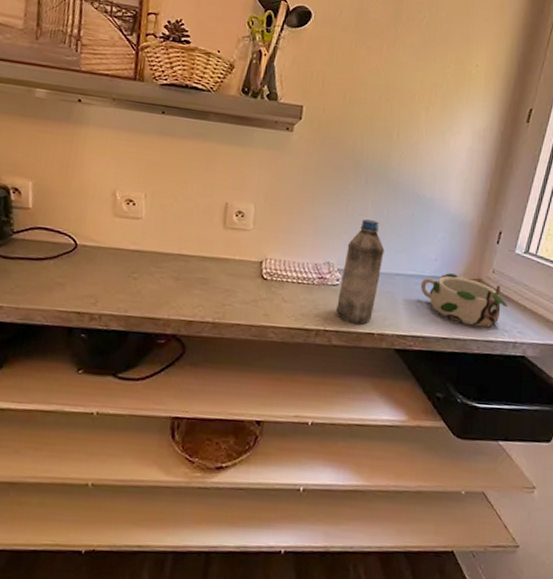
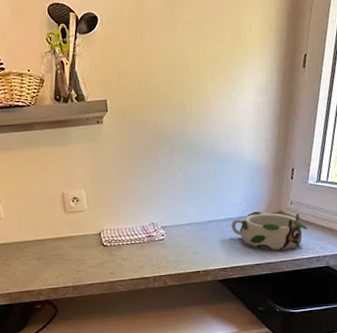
water bottle: present [336,219,385,325] -> none [165,182,197,267]

